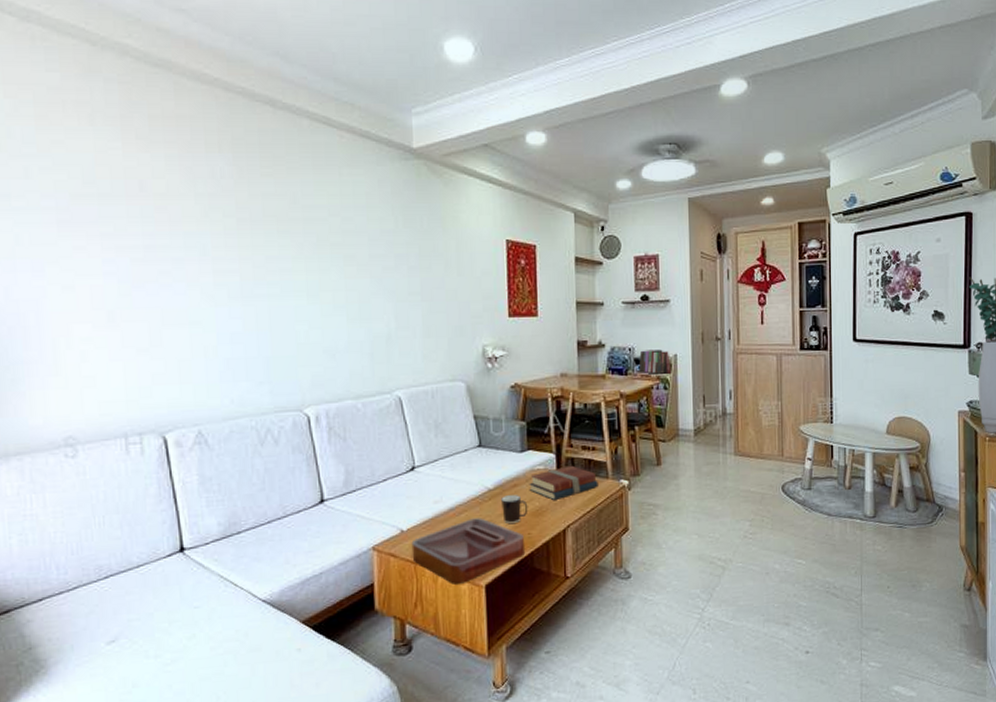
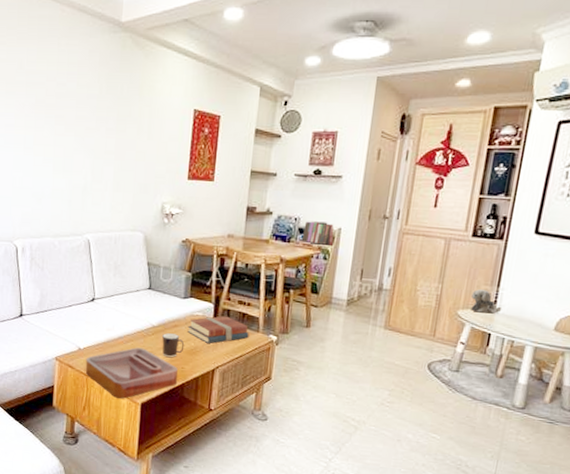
plush toy: none [808,402,837,426] -> present [470,289,501,314]

